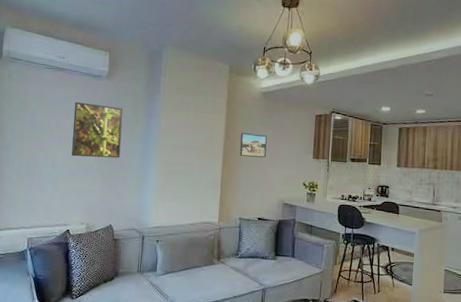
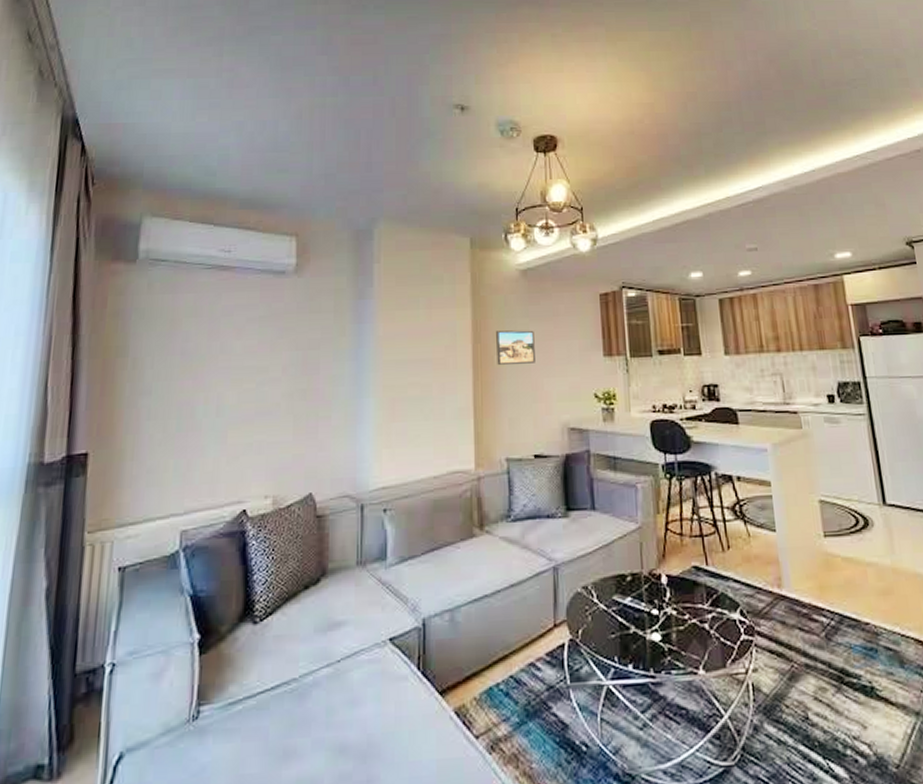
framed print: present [71,102,124,159] -> none [246,312,321,394]

